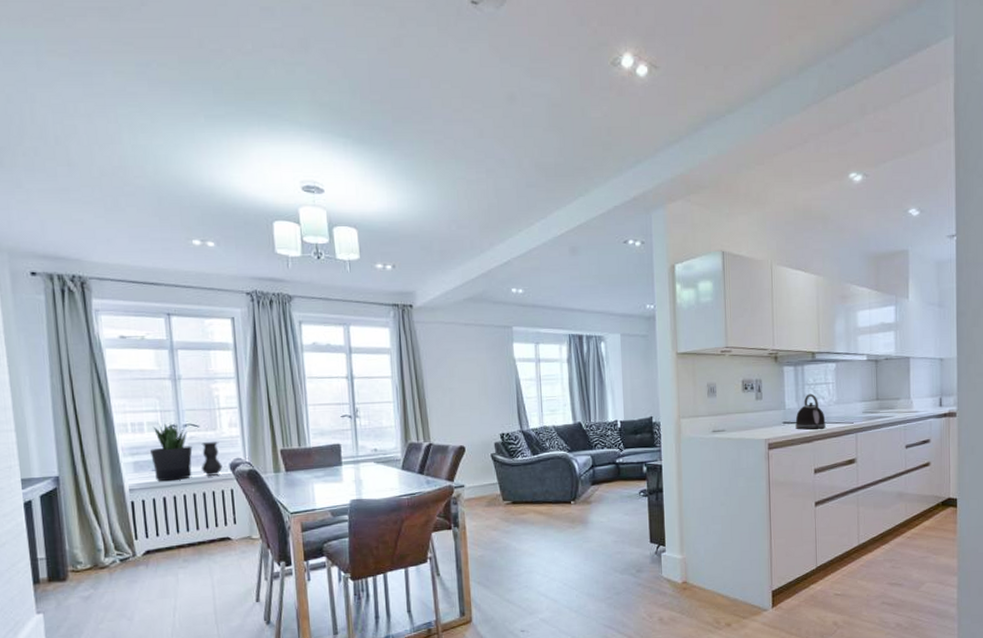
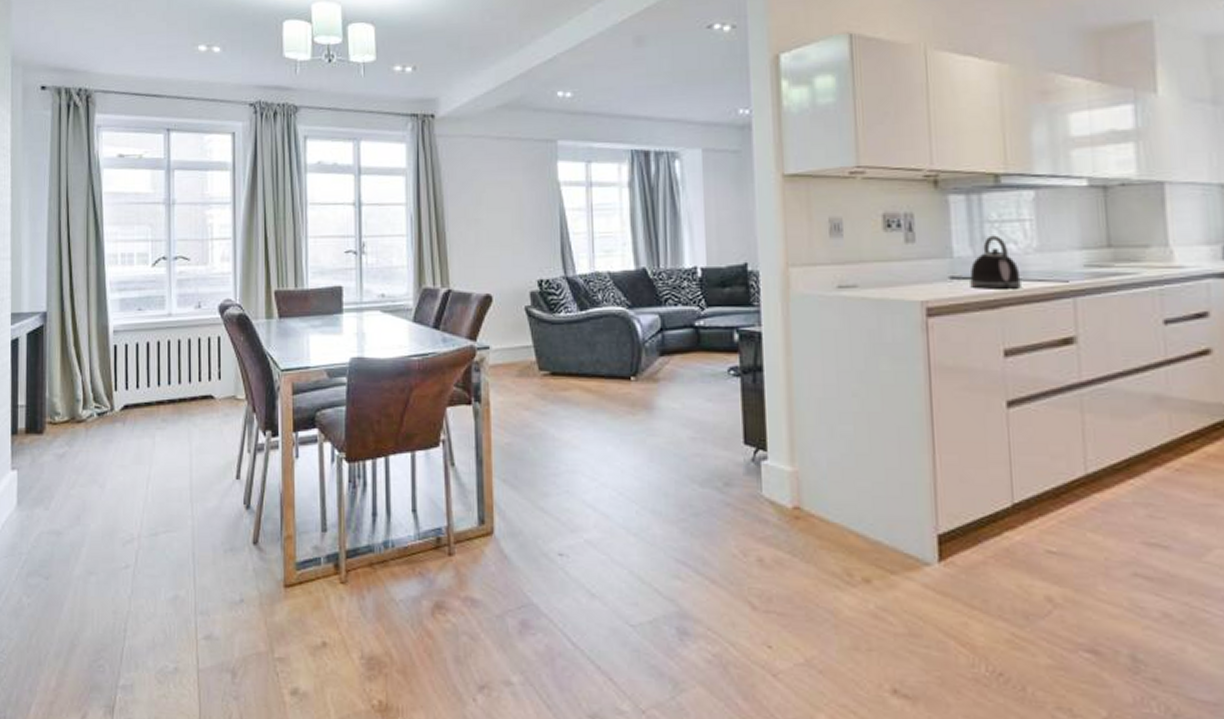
planter: present [149,423,193,482] -> none [137,255,181,324]
vase: present [201,442,223,476] -> none [188,279,211,319]

